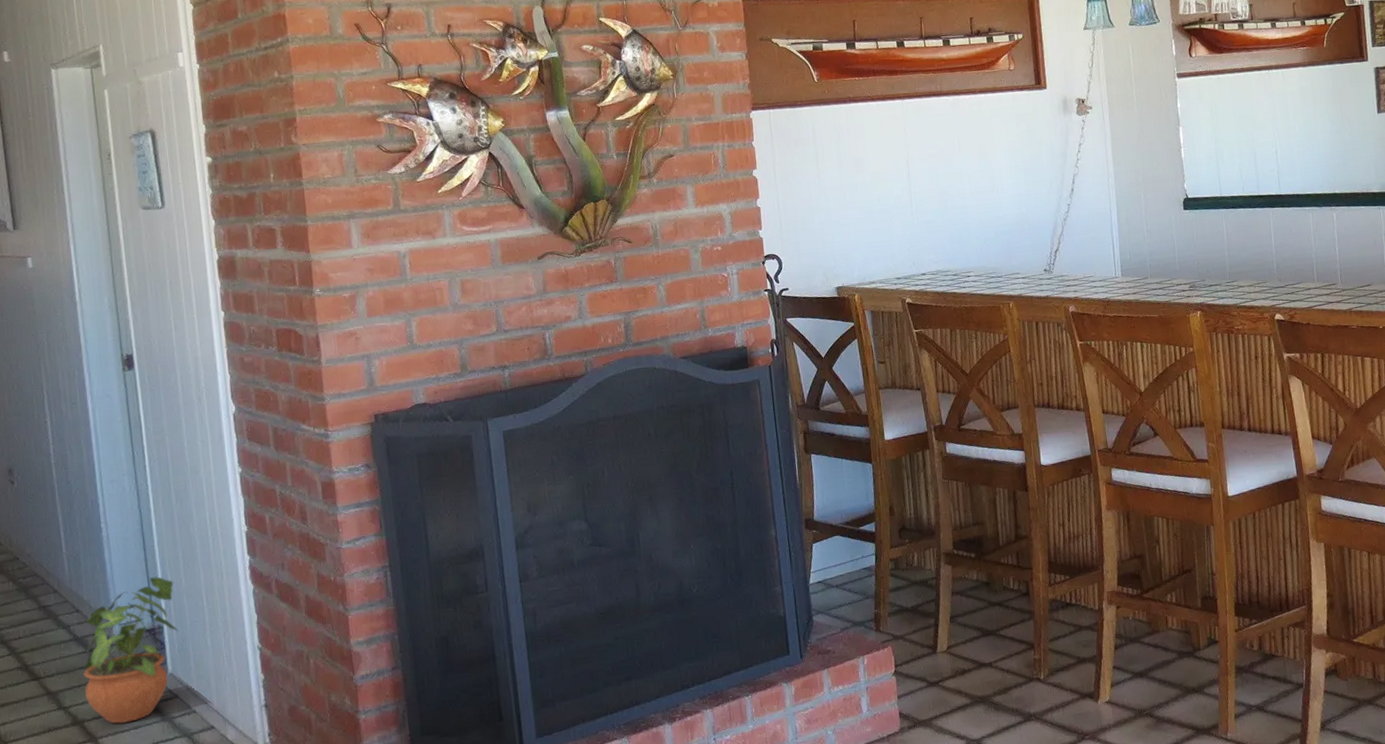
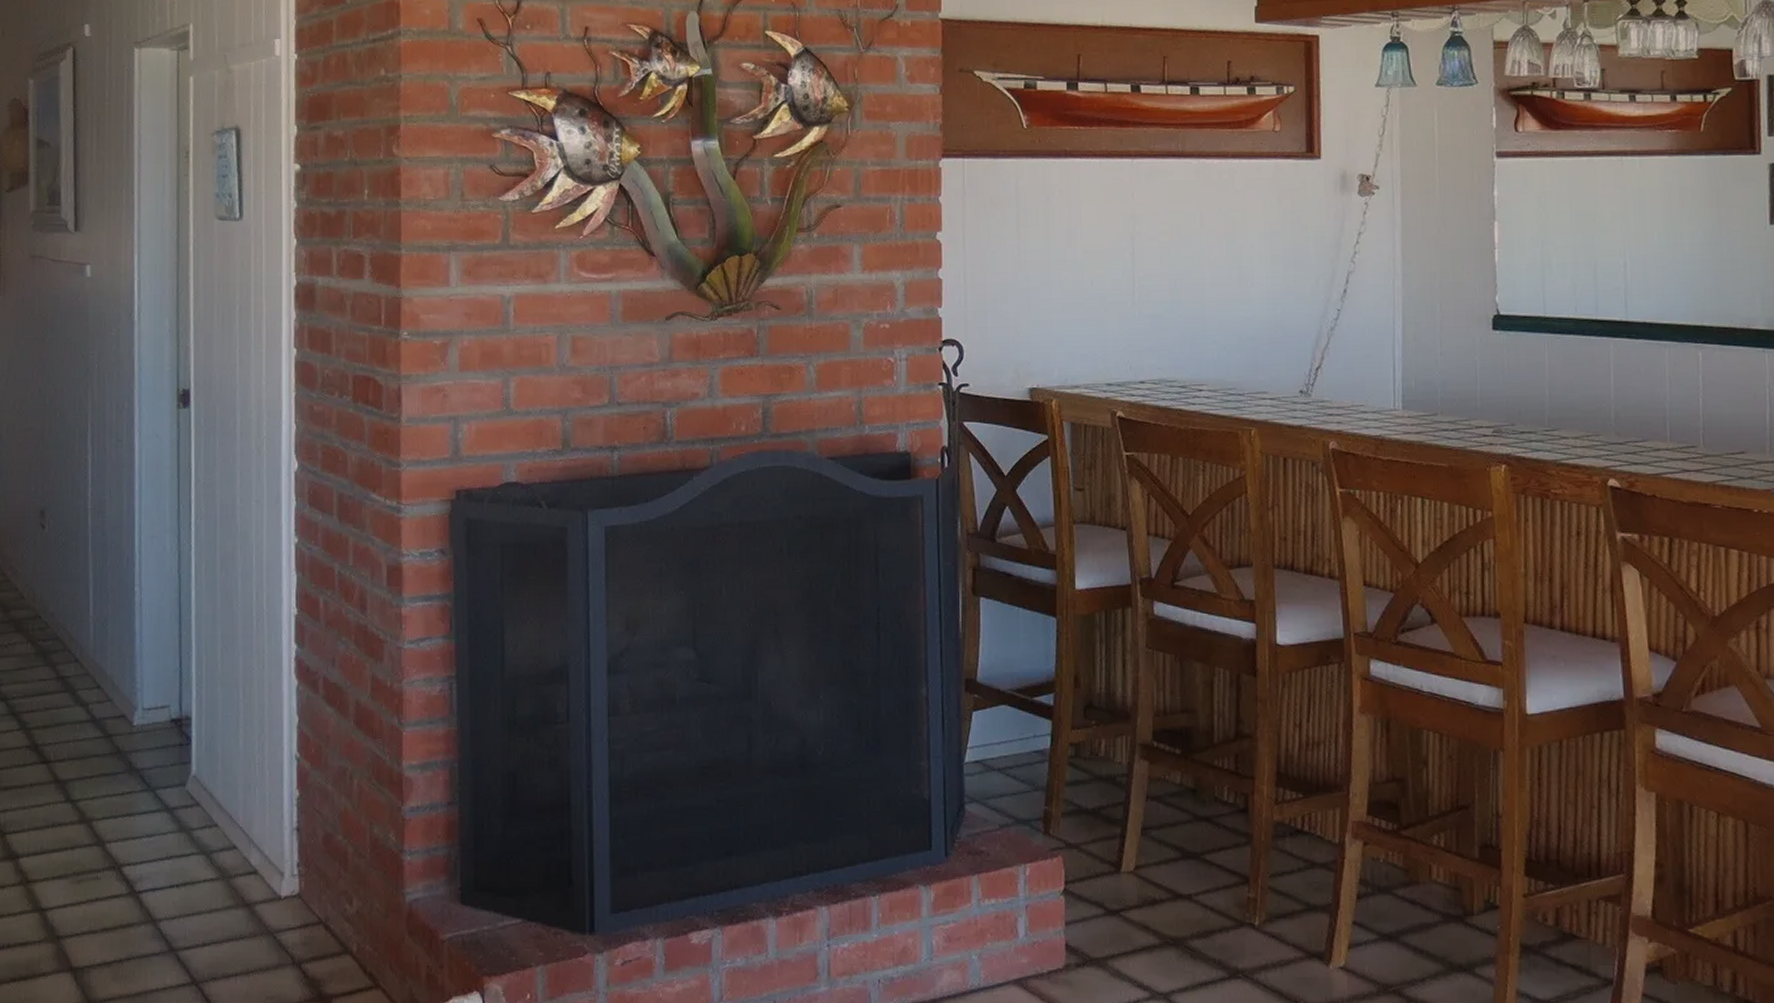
potted plant: present [83,577,179,724] -> none [97,657,209,829]

